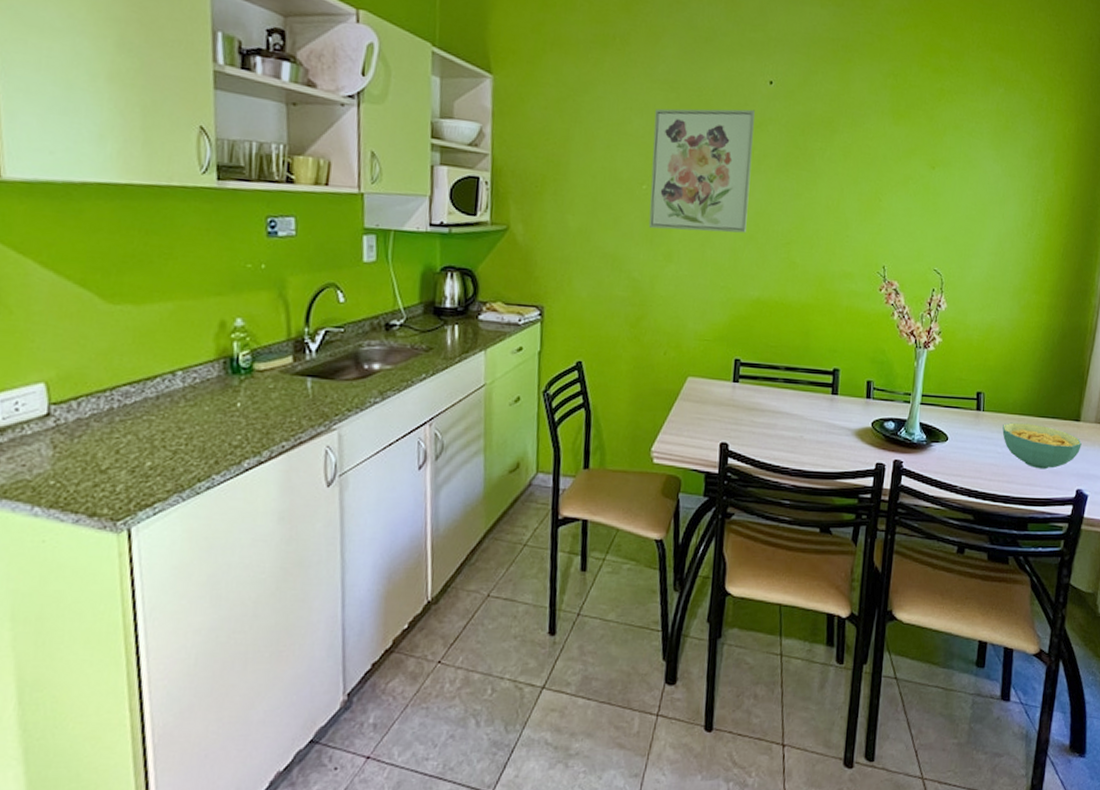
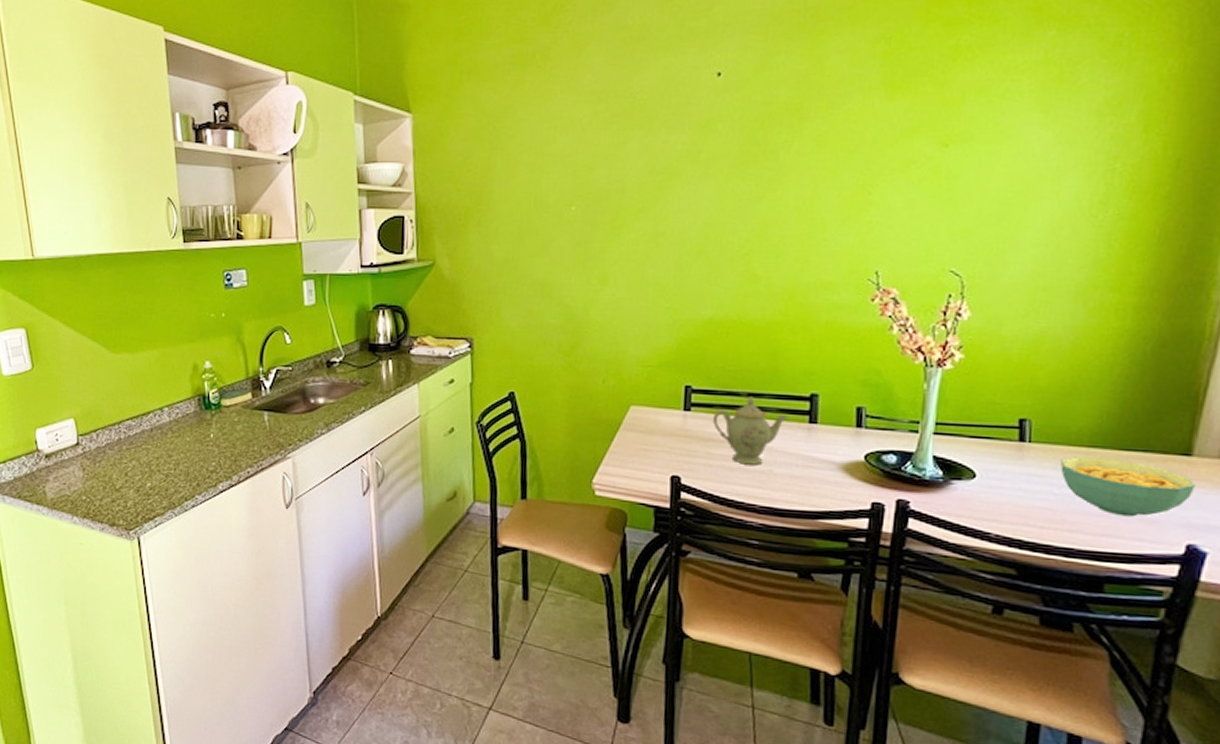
wall art: present [648,108,755,233] -> none [579,108,700,251]
teapot: none [757,370,816,432] -> present [713,396,789,465]

